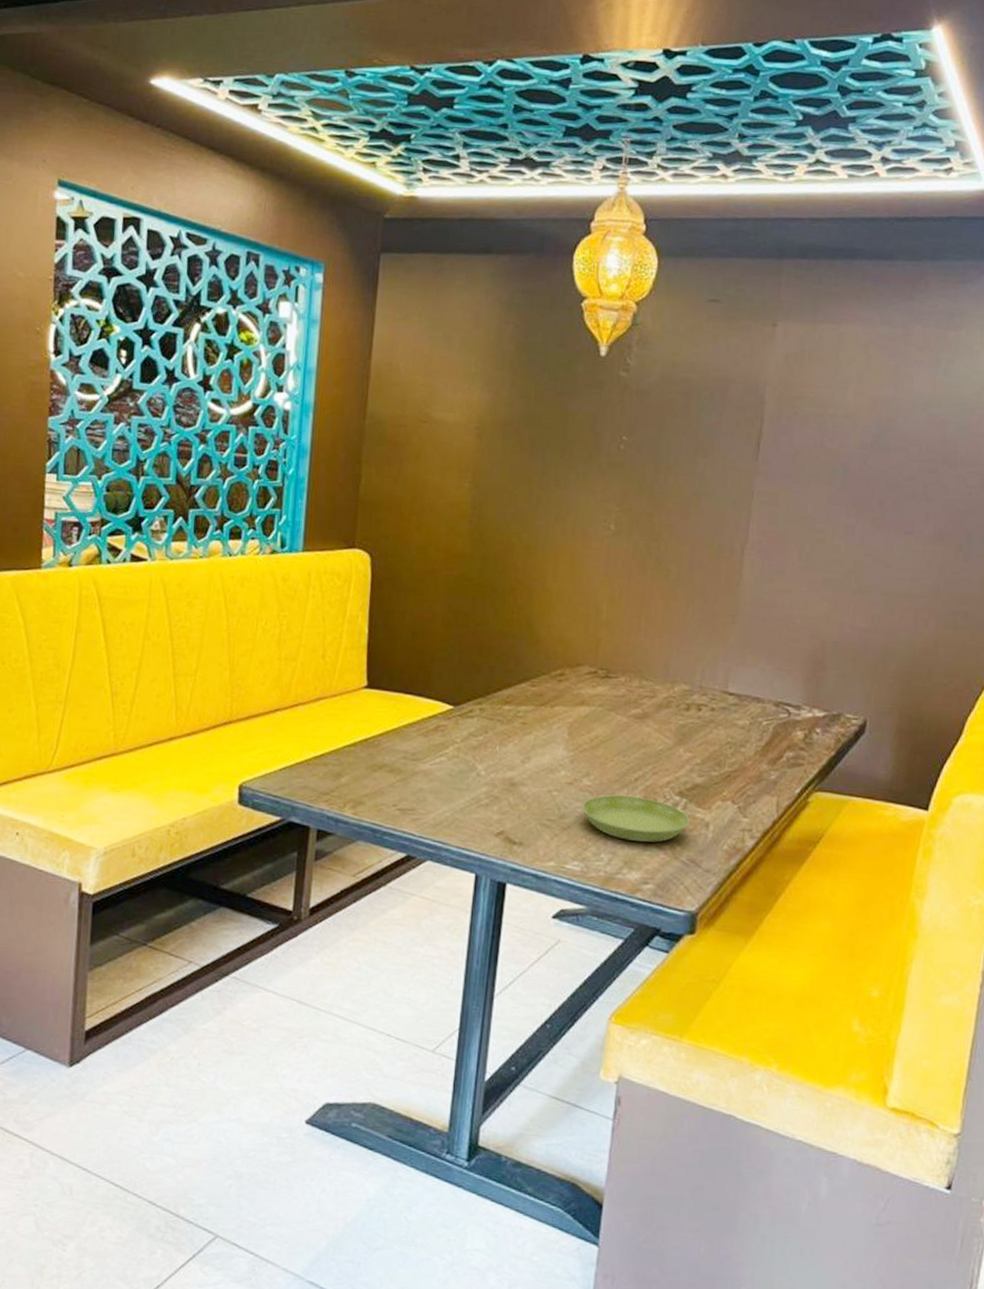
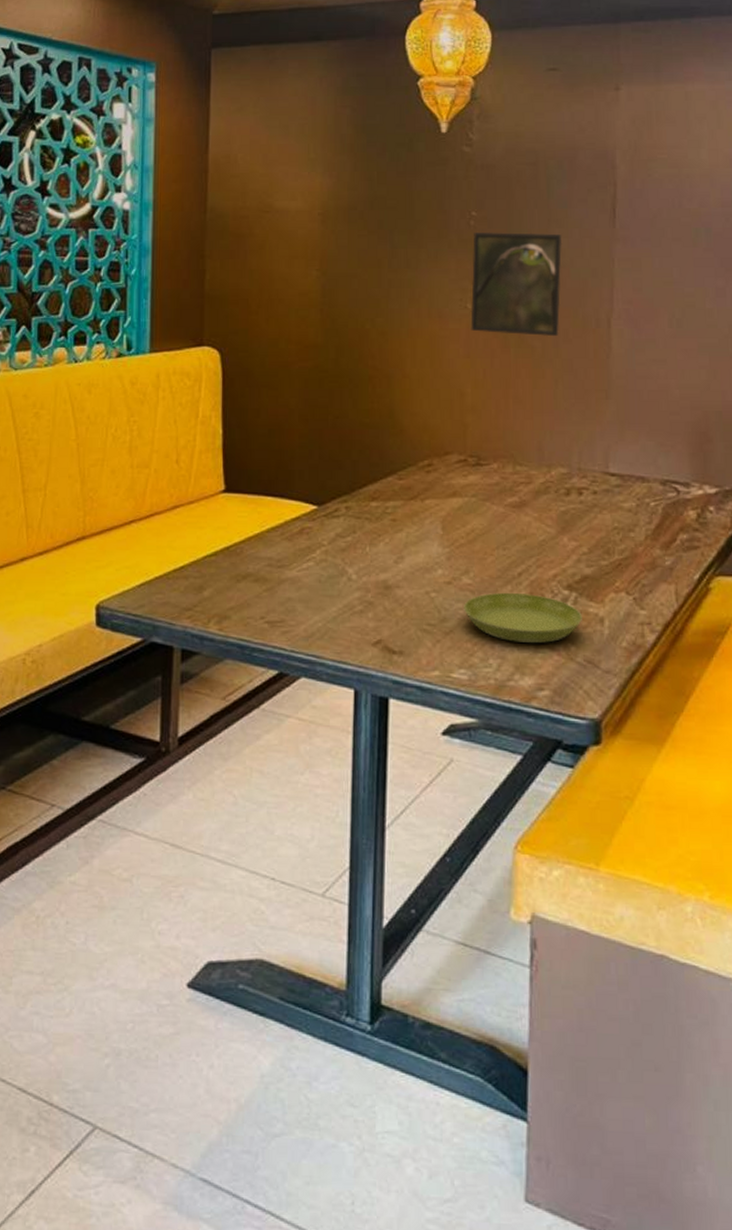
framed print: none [611,456,706,562] -> present [470,231,563,337]

